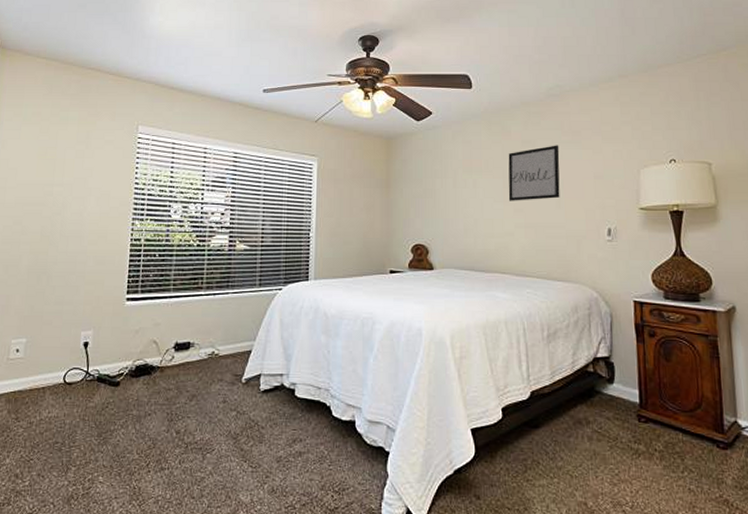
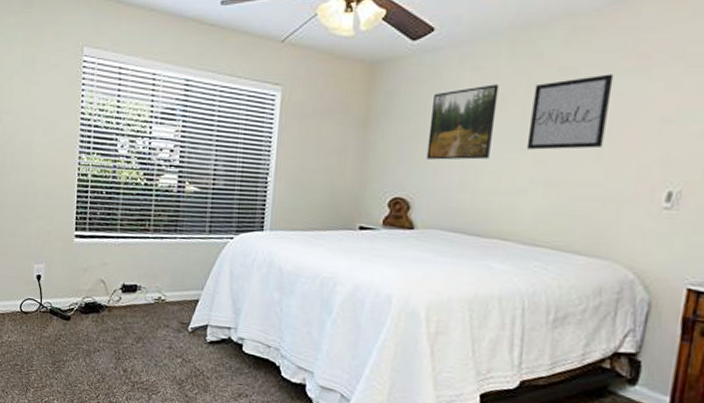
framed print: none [436,153,484,212] -> present [426,84,499,160]

